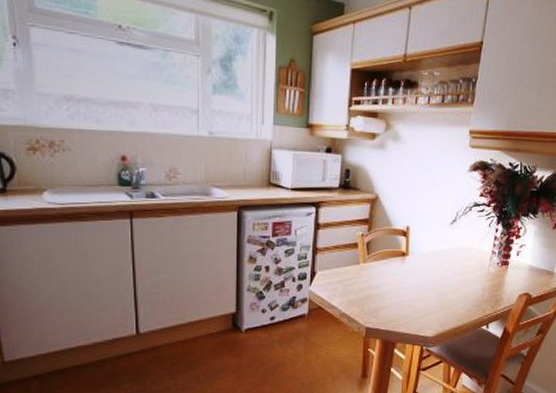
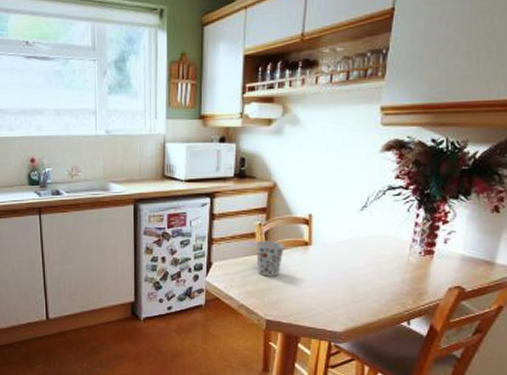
cup: none [358,250,385,286] -> present [256,240,286,277]

